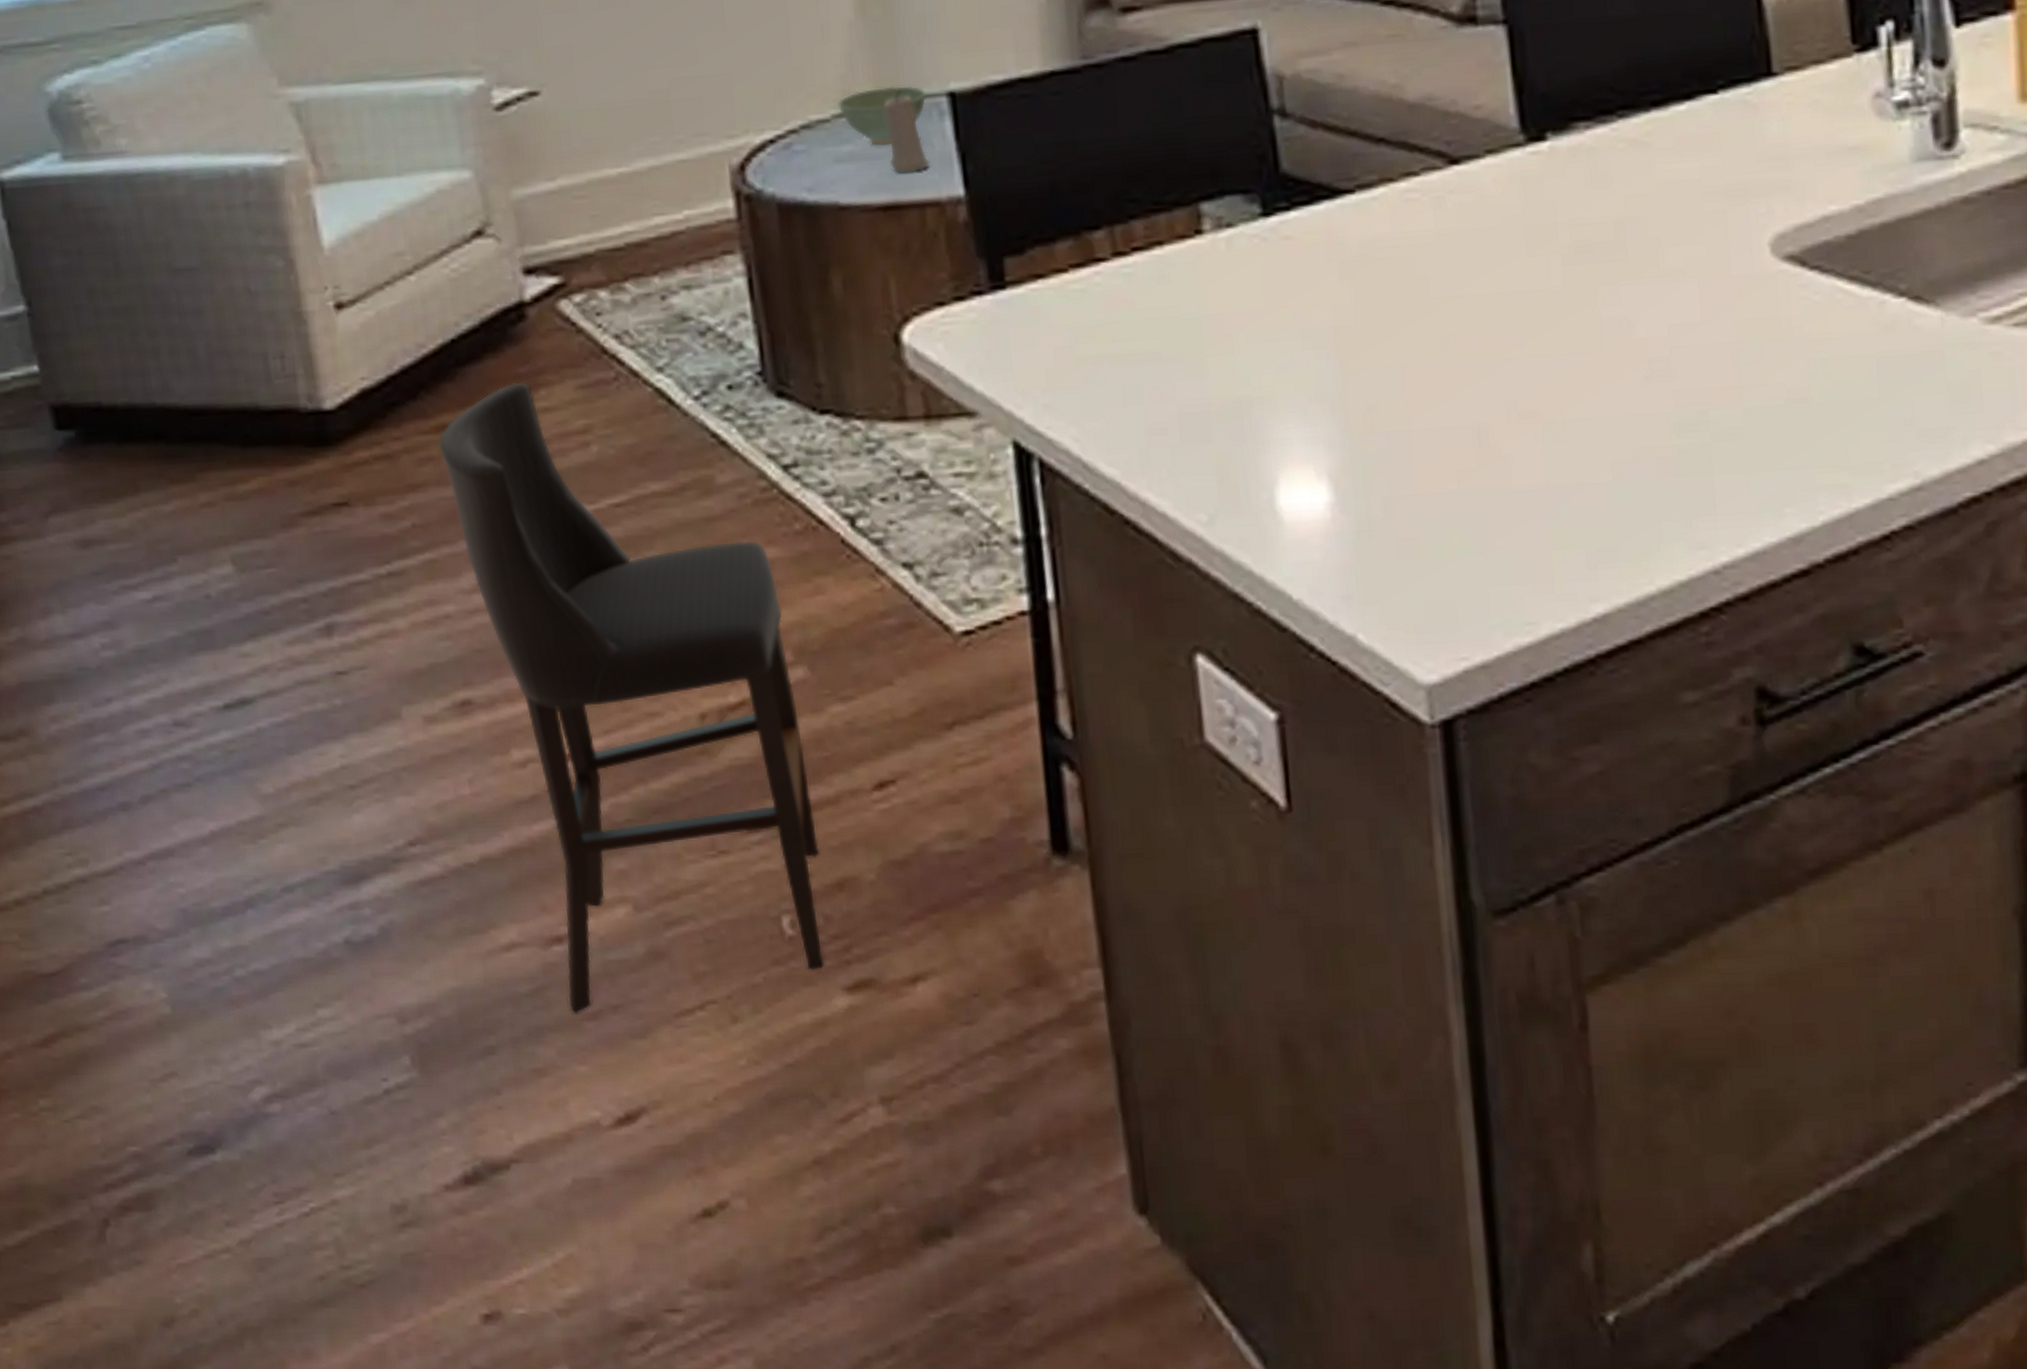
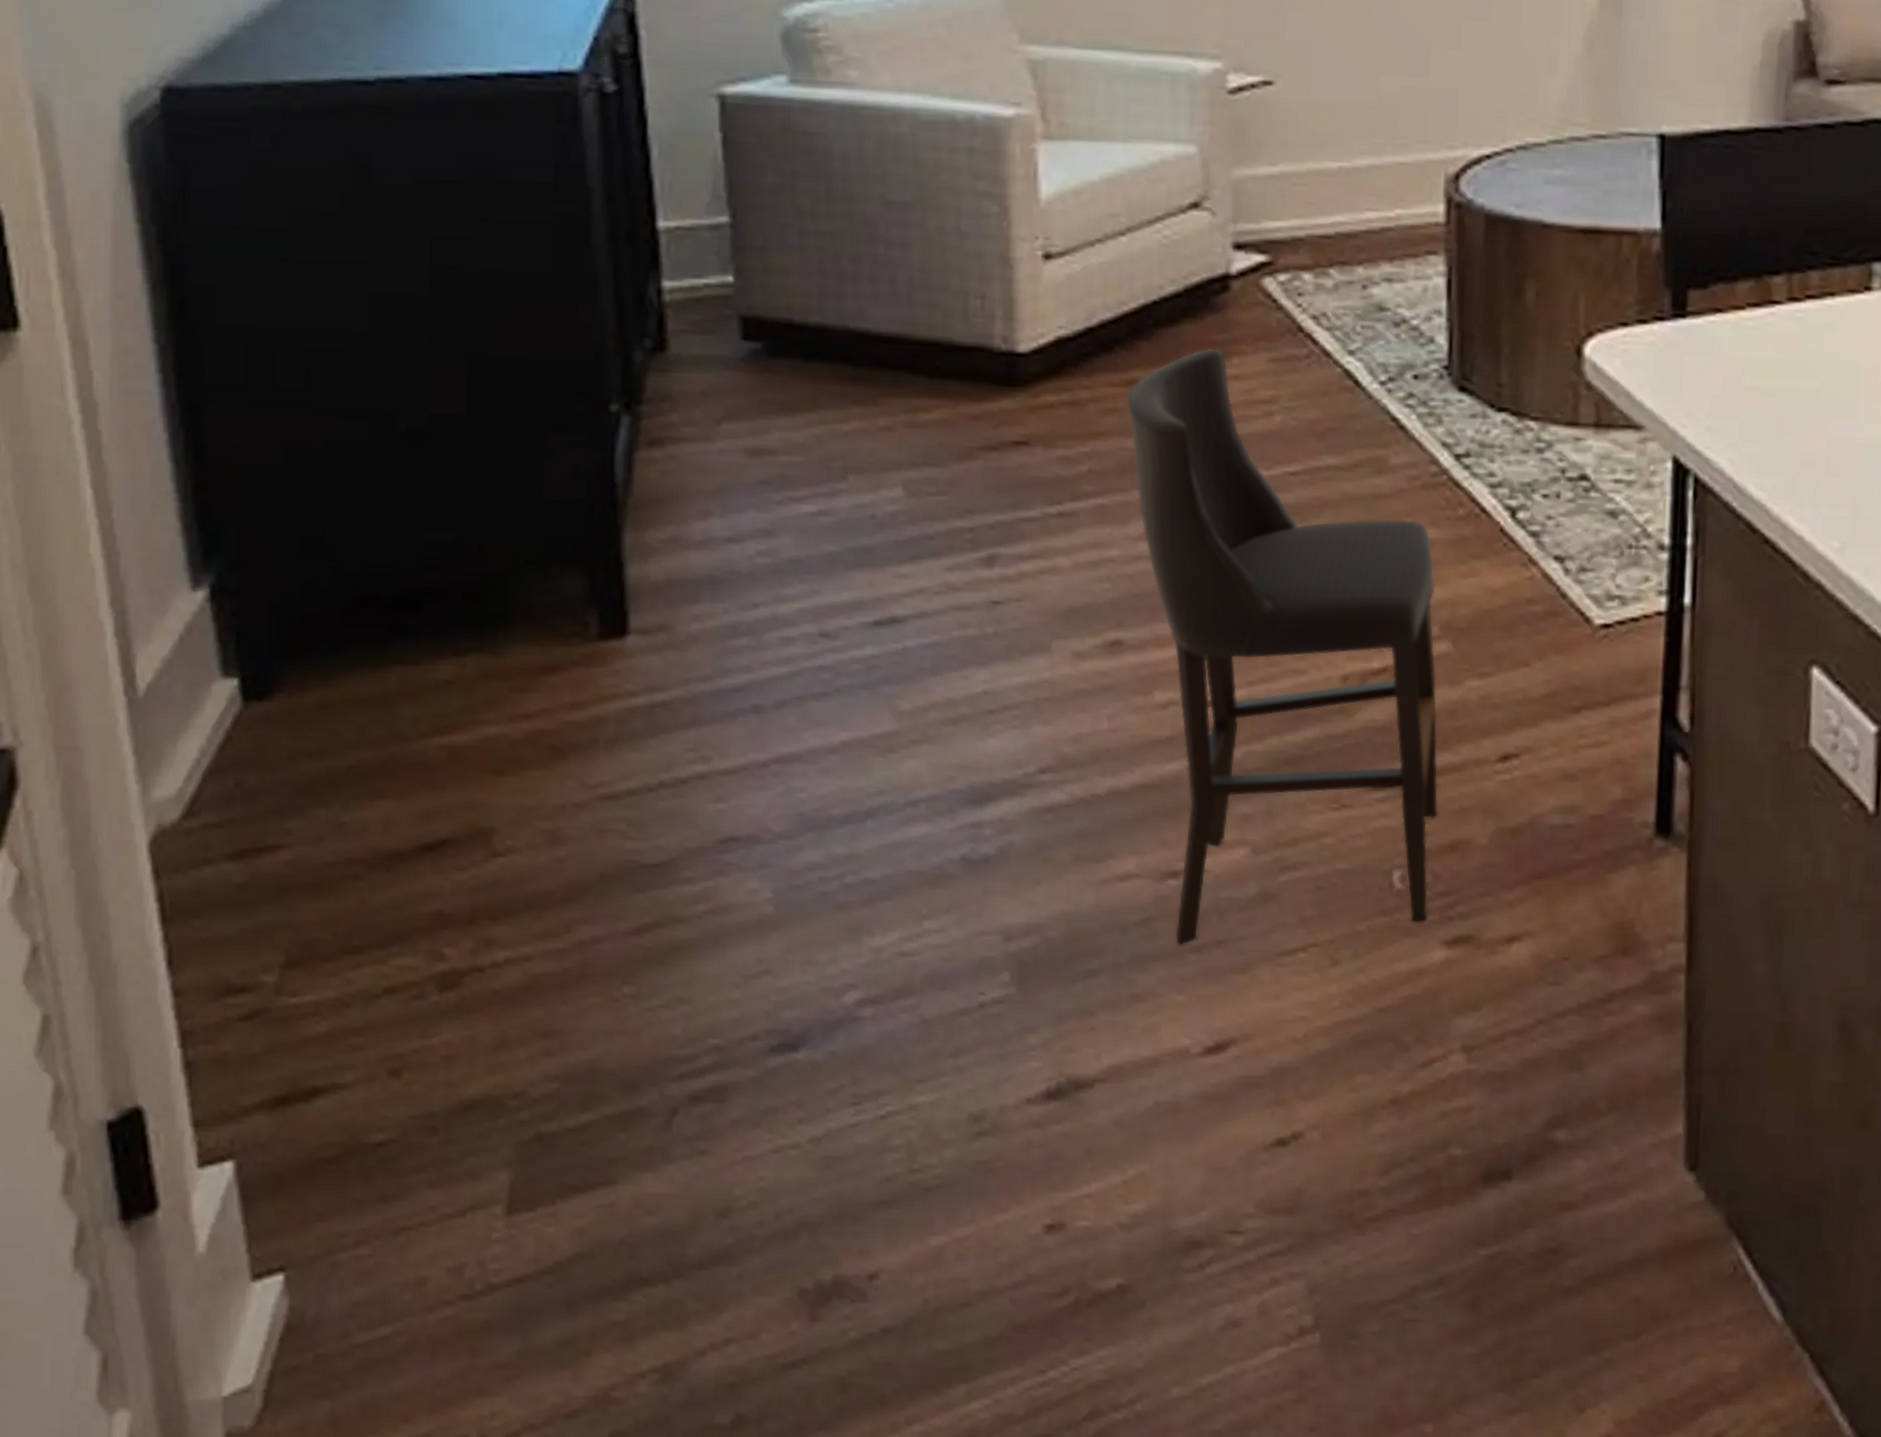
bowl: present [836,85,928,146] -> none [1553,121,1640,174]
candle: present [883,90,929,174] -> none [1595,126,1632,202]

